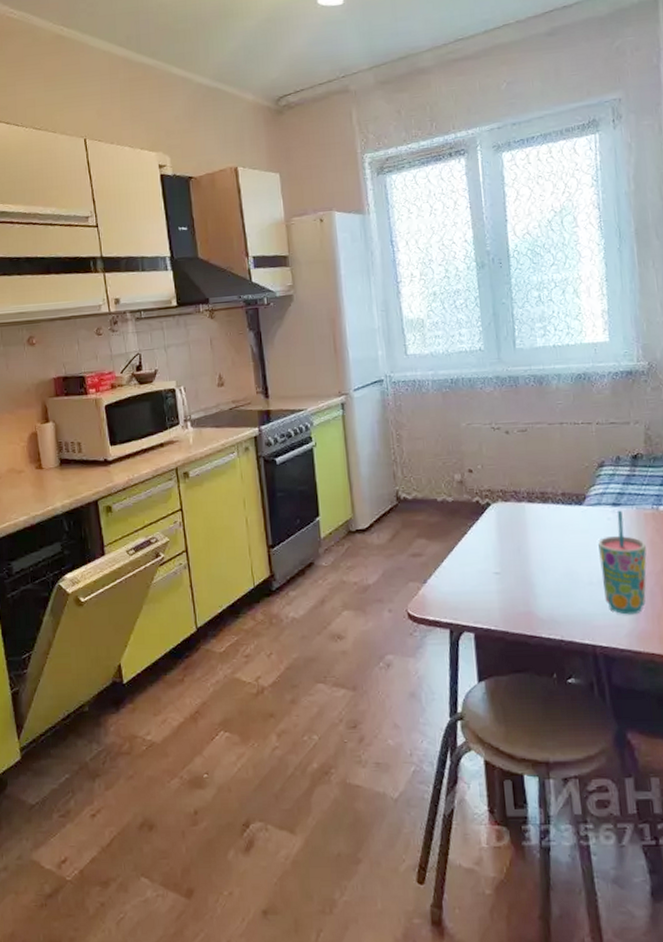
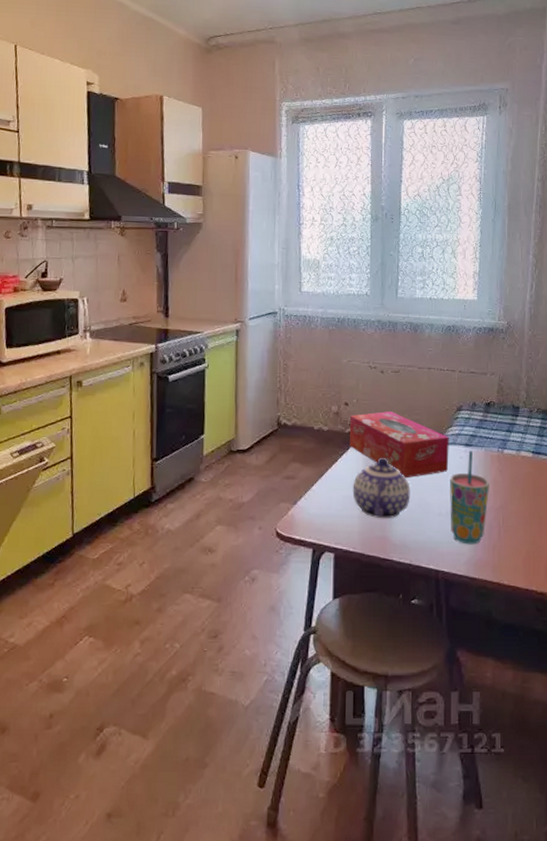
tissue box: none [476,474,595,547] -> present [349,410,449,479]
teapot: none [487,526,554,593] -> present [352,458,410,519]

